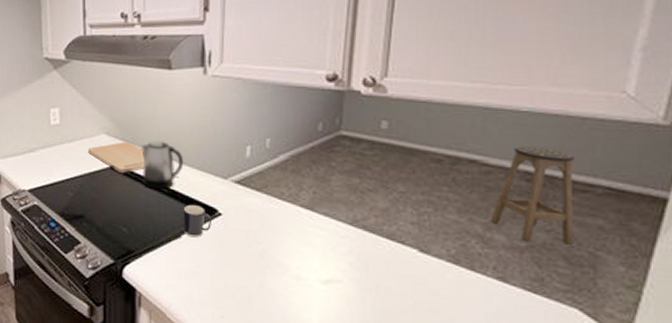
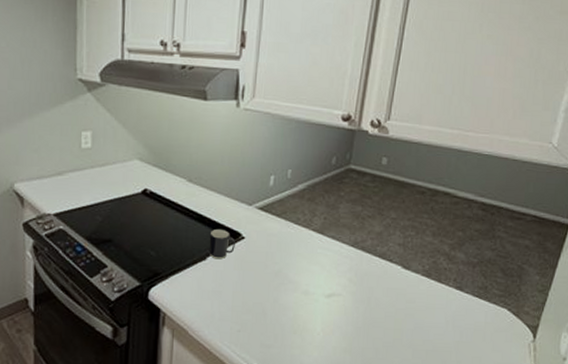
cutting board: present [88,142,145,174] -> none [120,168,177,199]
kettle: present [141,140,184,190] -> none [173,167,214,215]
stool: present [491,146,574,245] -> none [455,182,515,260]

